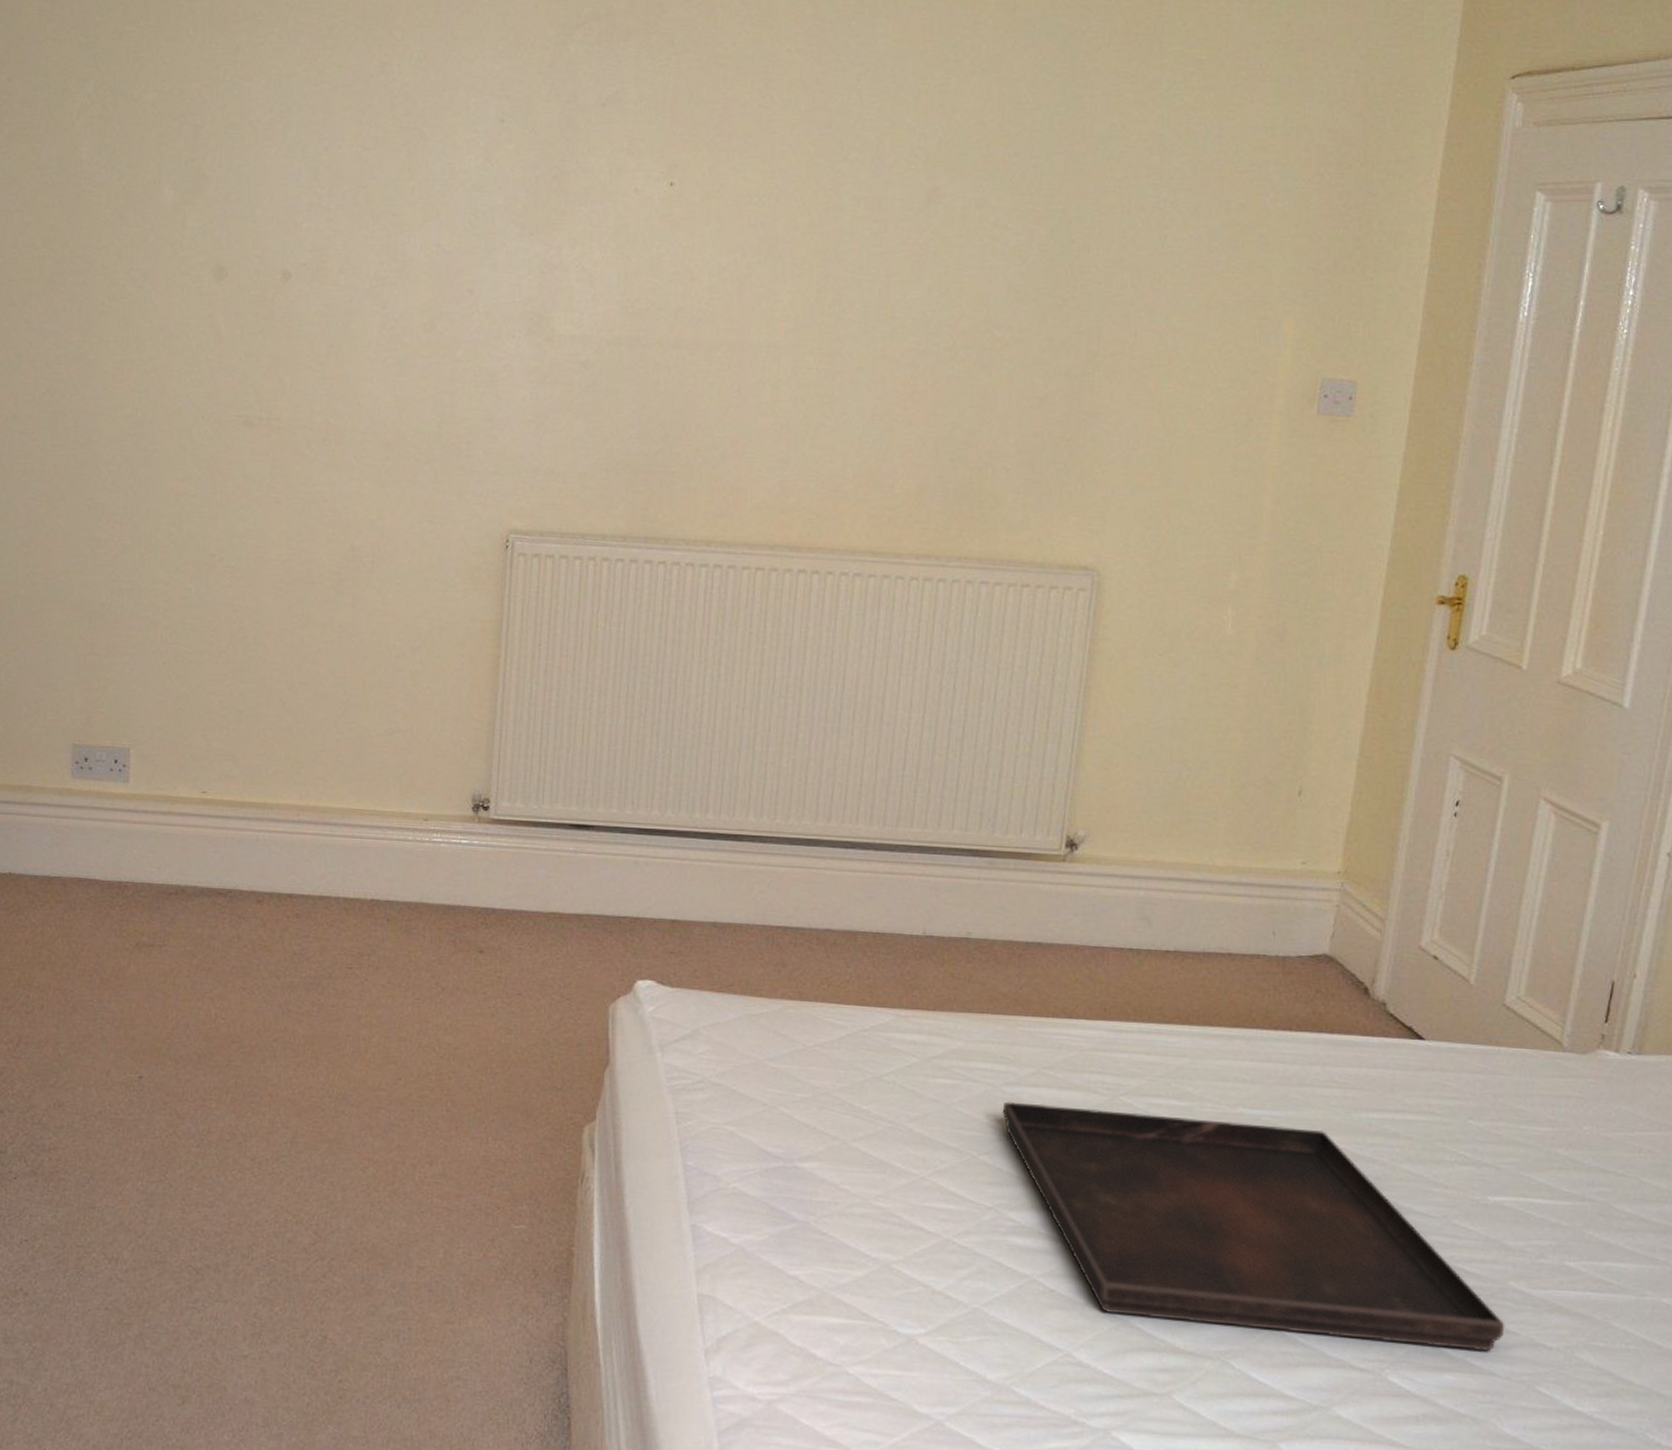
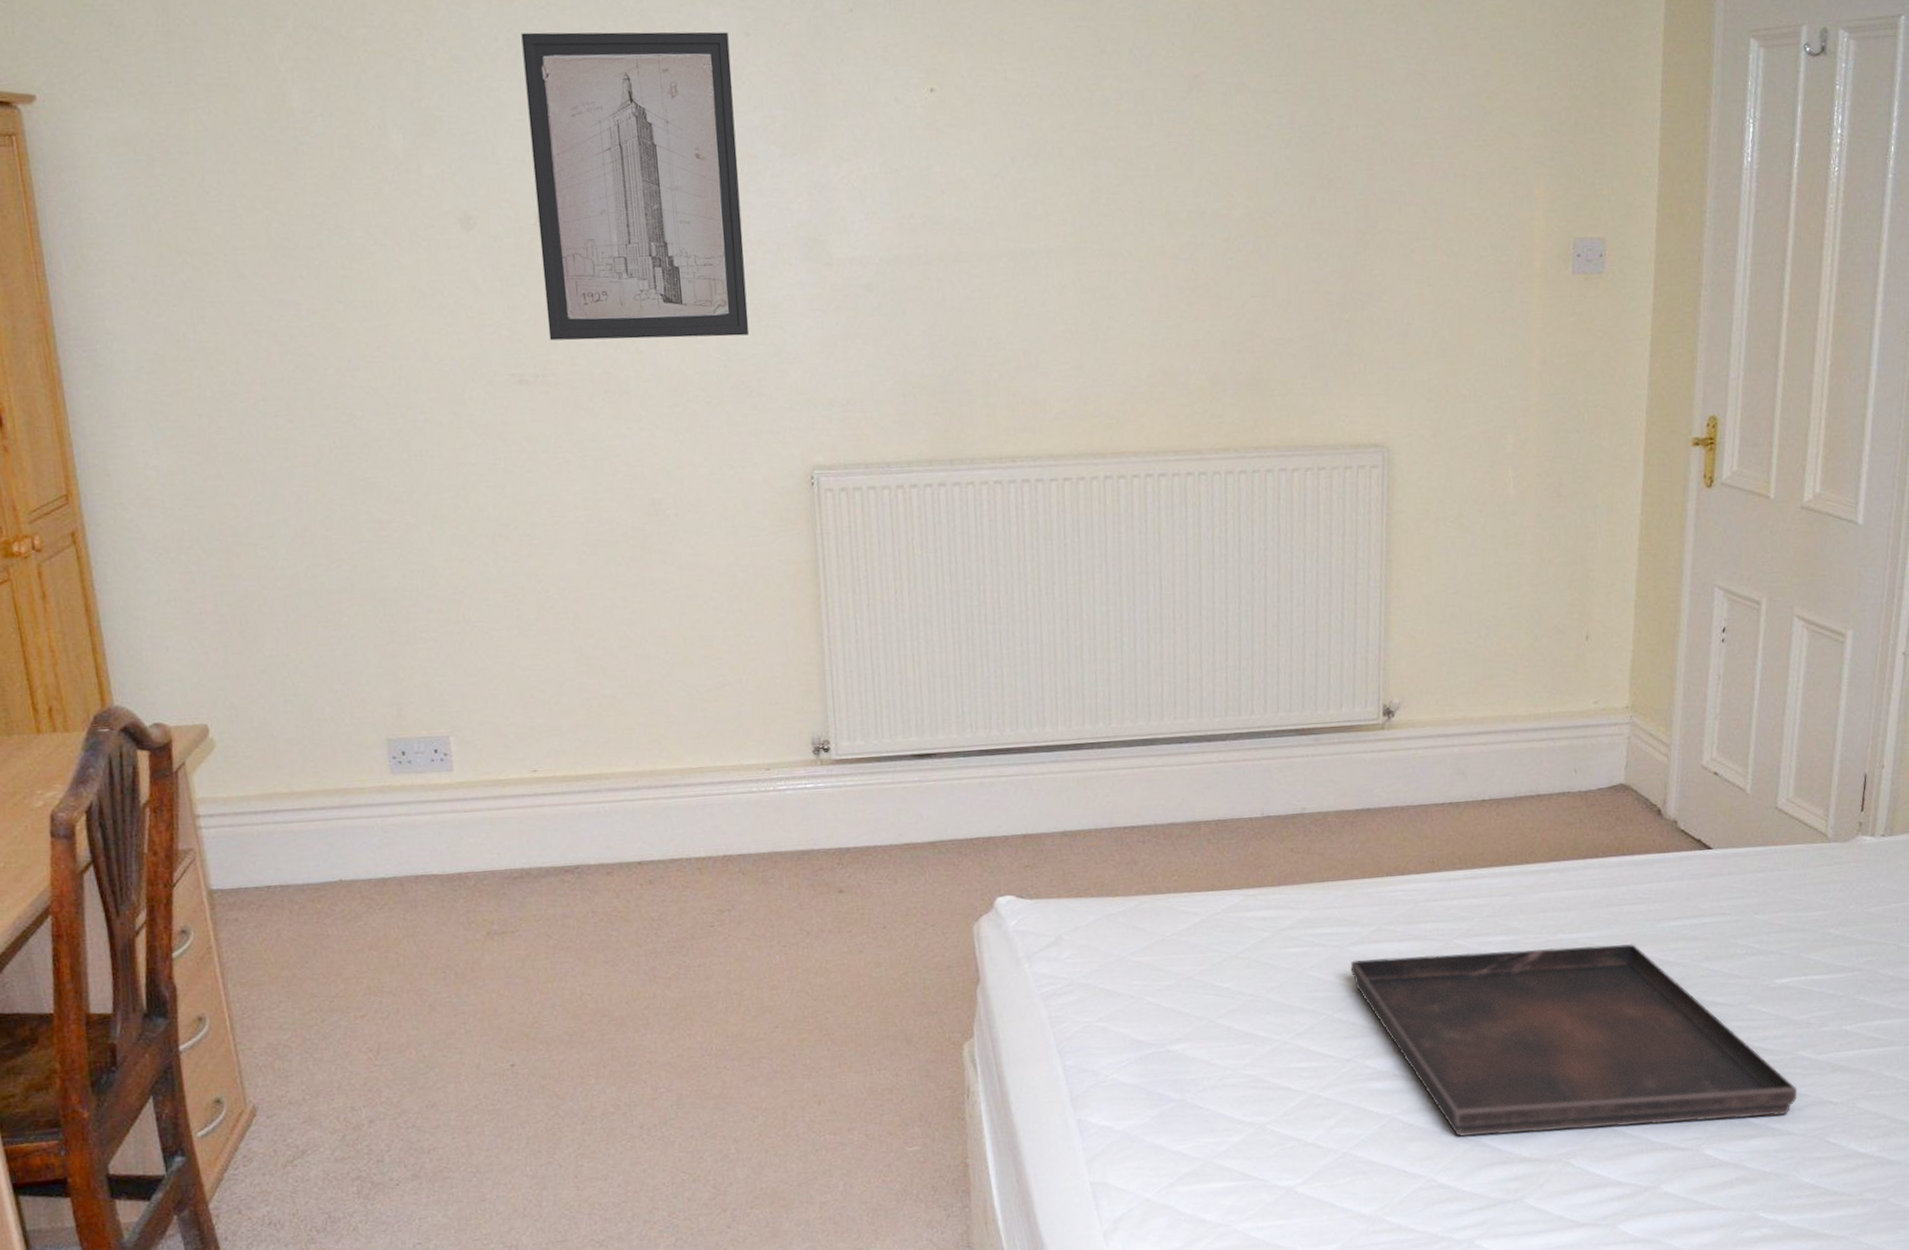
wall art: none [278,106,484,400] -> present [521,31,750,341]

